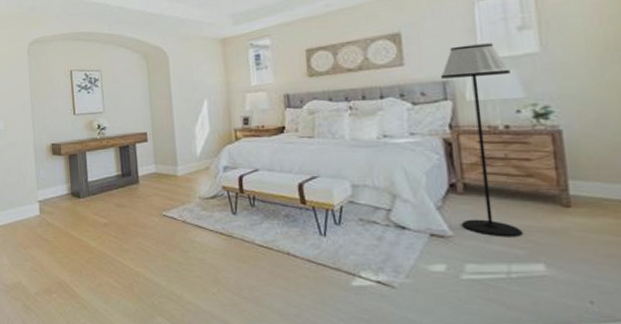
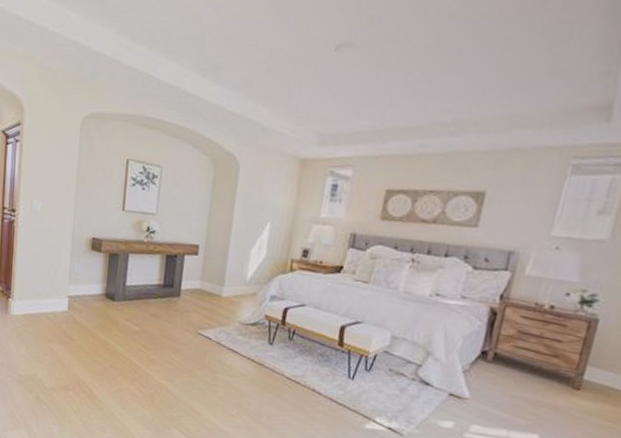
floor lamp: present [440,43,524,238] -> none [479,218,575,409]

